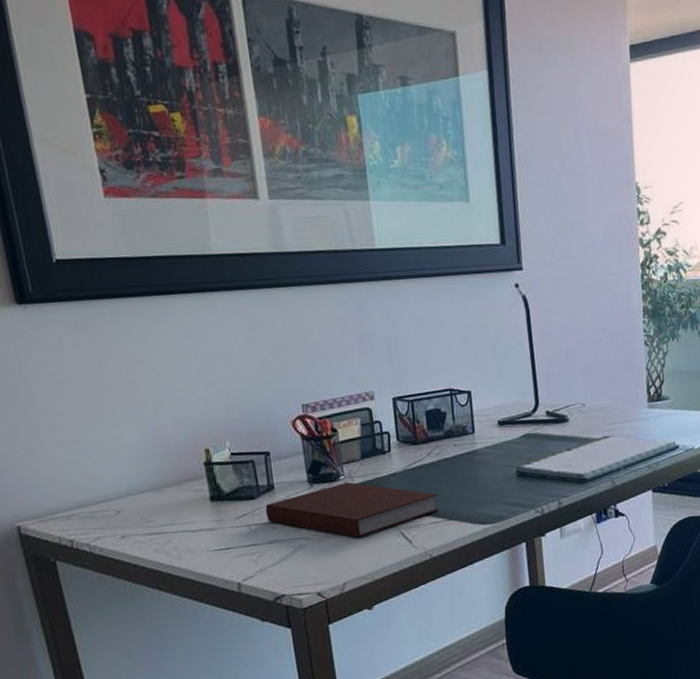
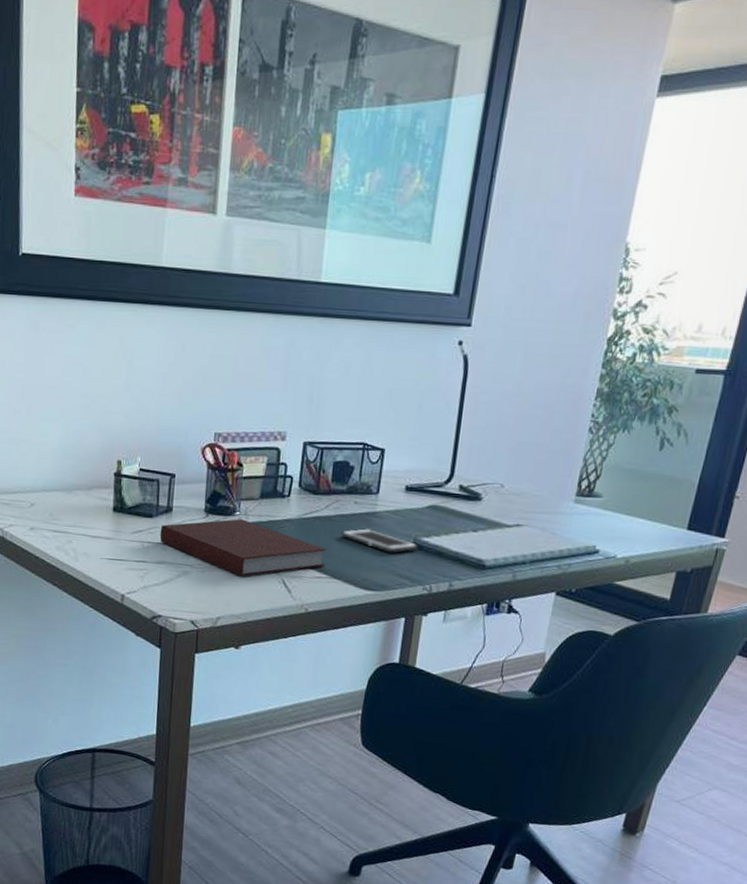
cell phone: none [447,466,522,485] -> present [340,527,418,553]

